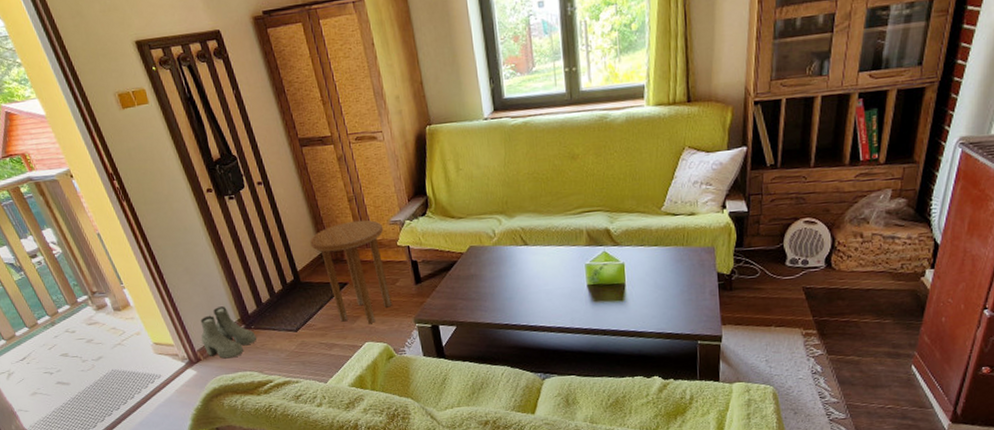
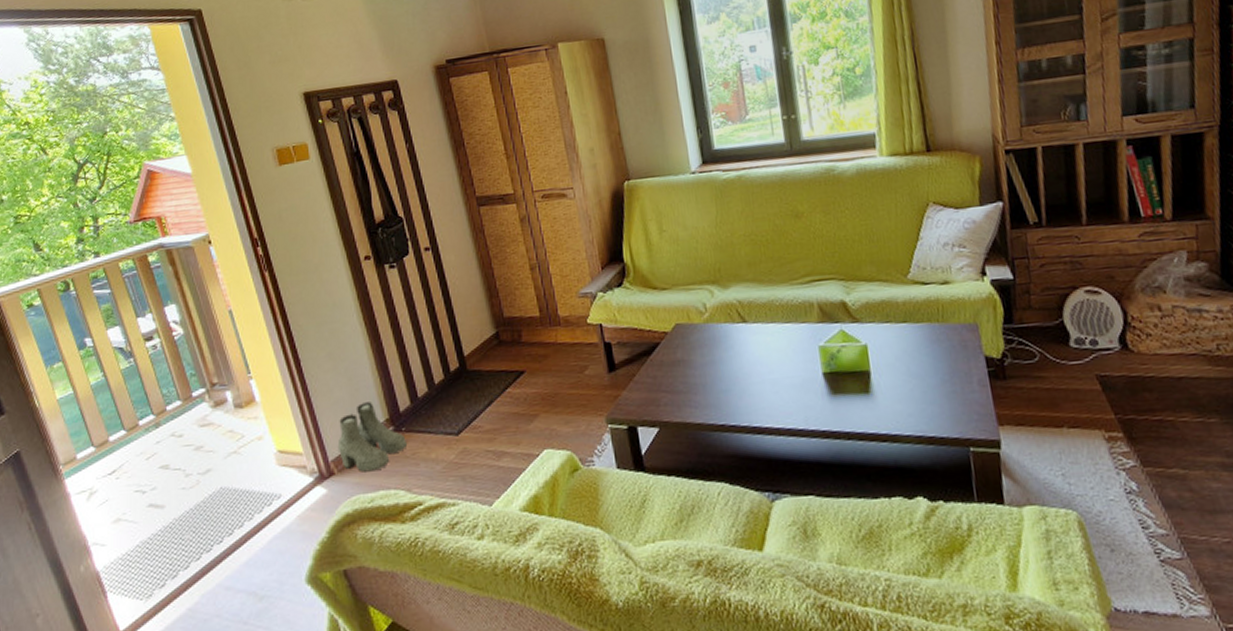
side table: present [310,219,392,323] -> none [482,291,579,424]

